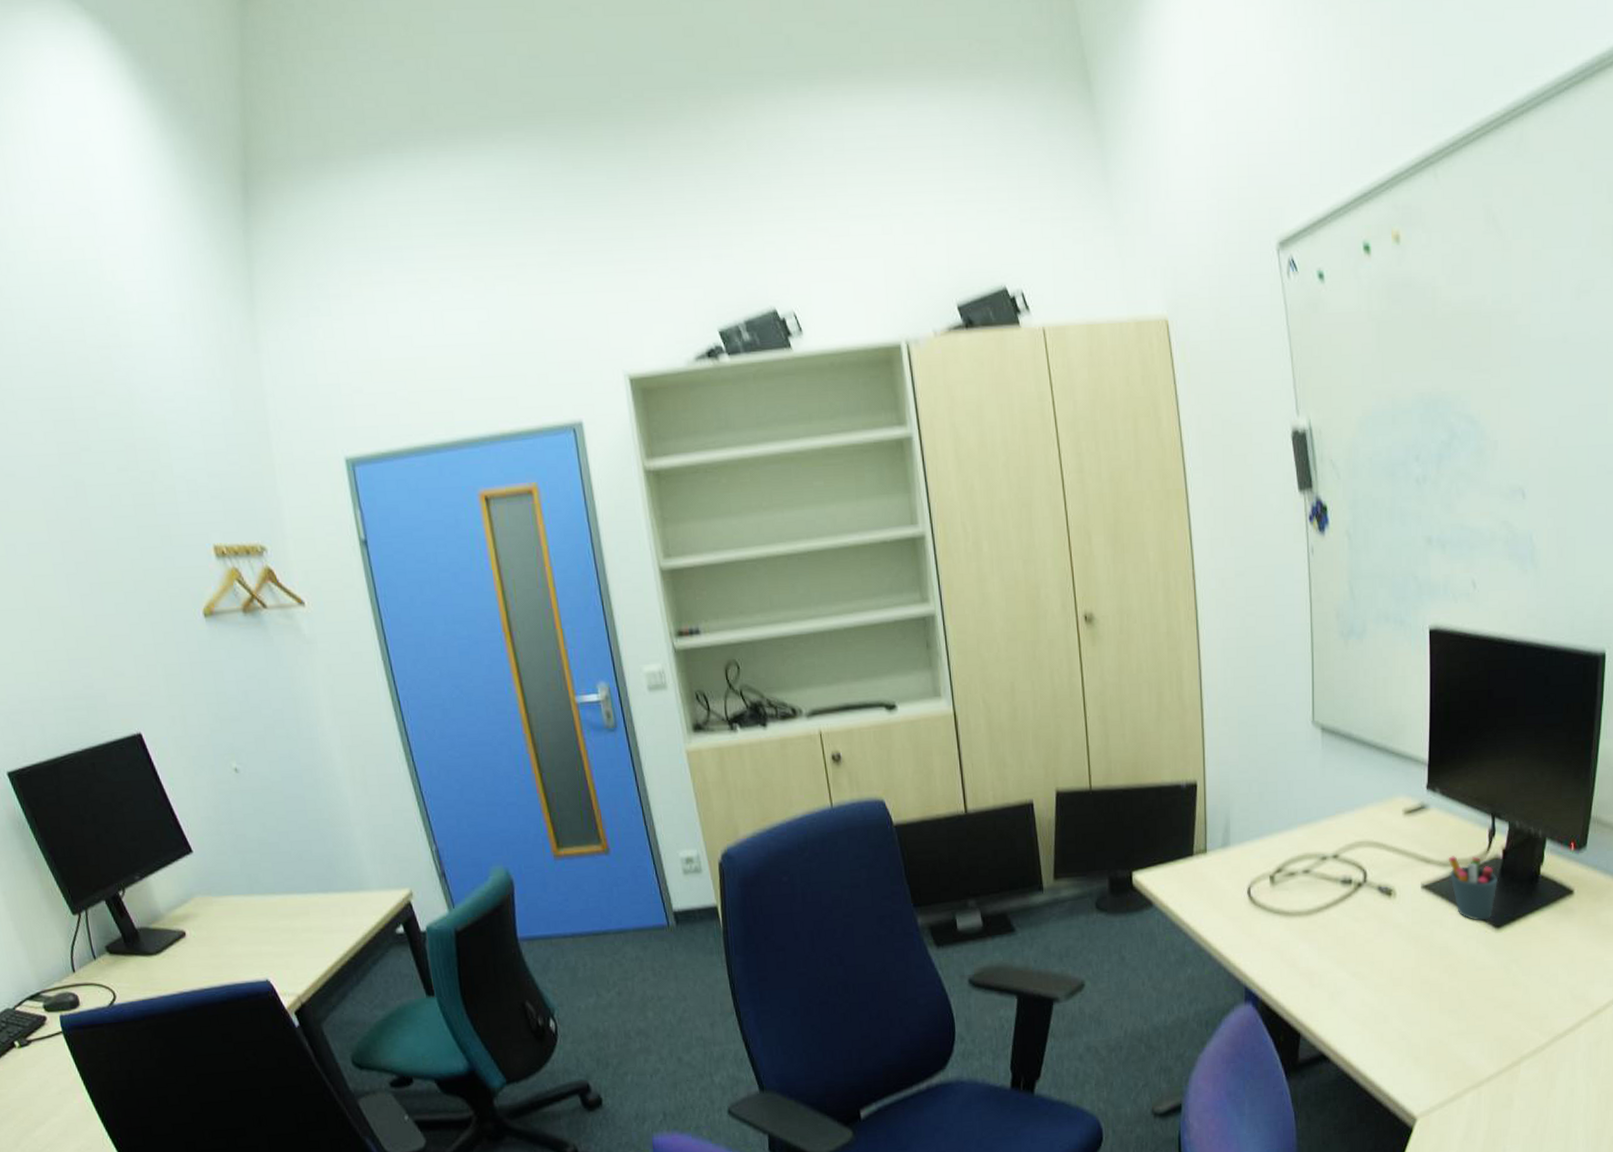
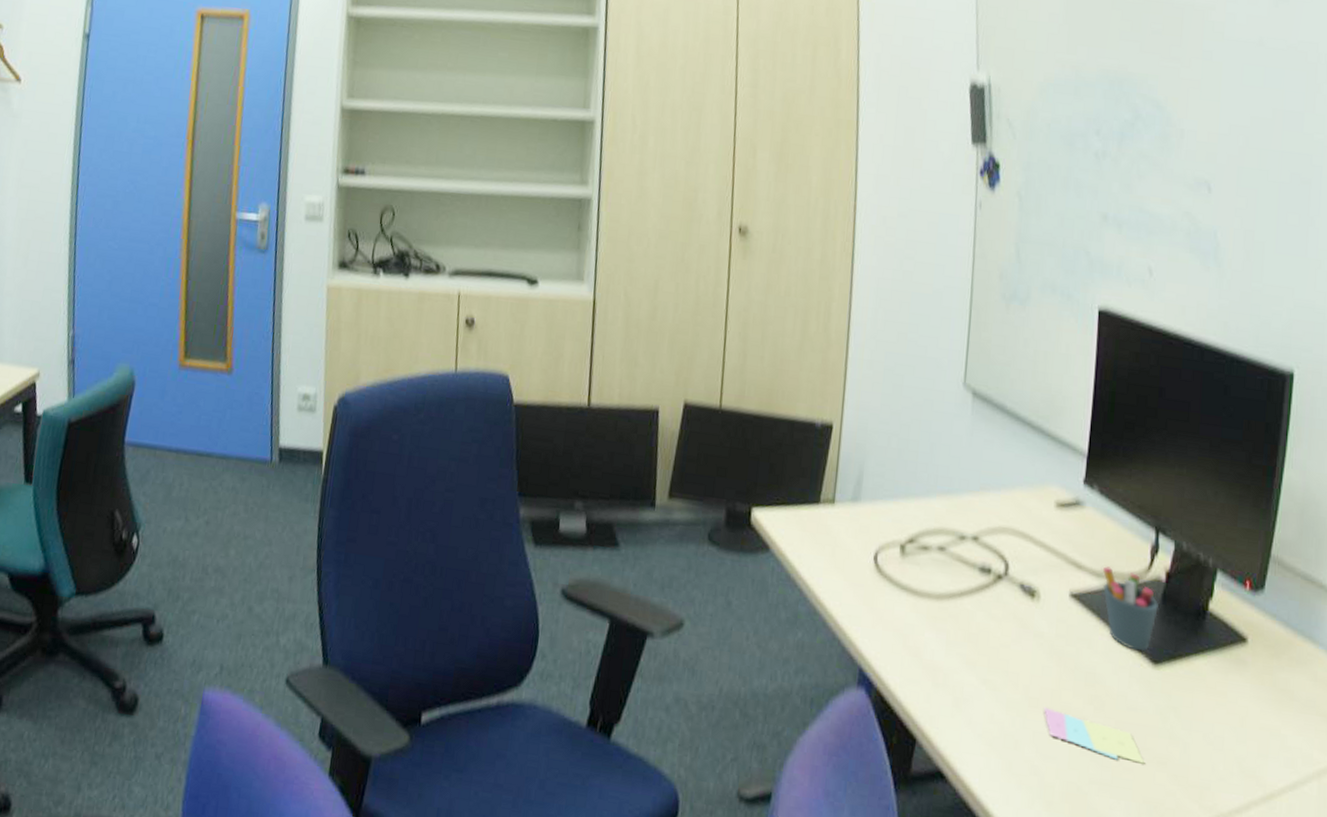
sticky notes: none [1405,983,1494,1012] -> present [1043,707,1145,764]

